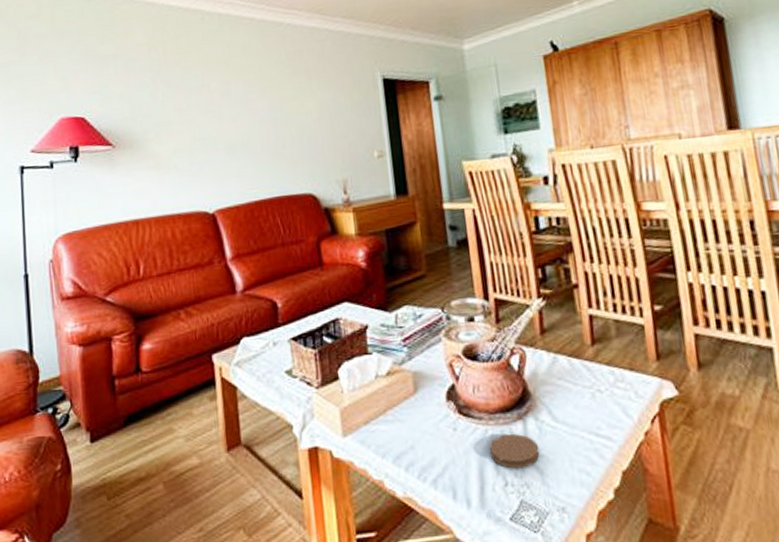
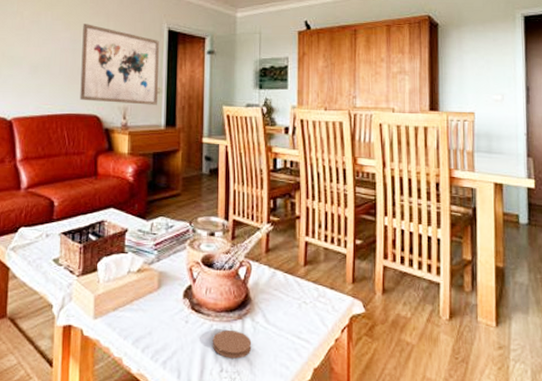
wall art: none [281,86,382,178] -> present [80,24,159,105]

